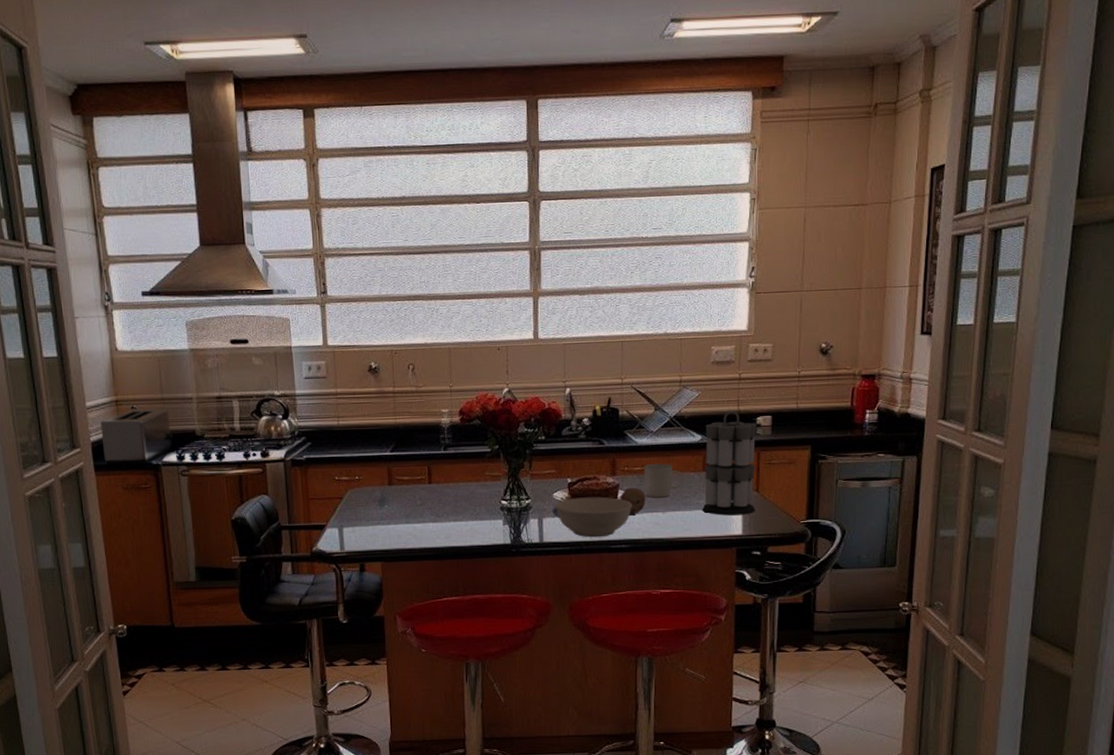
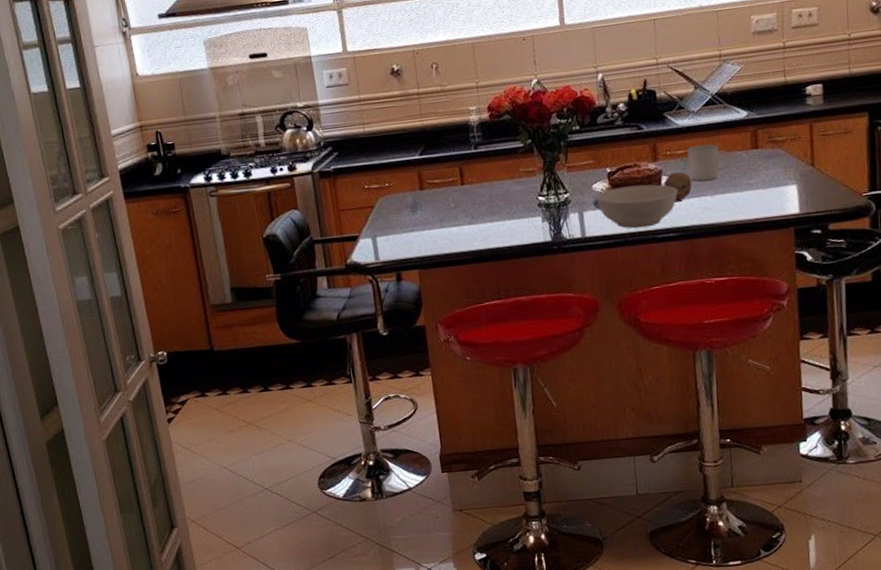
toaster: present [100,407,173,466] -> none [126,129,199,192]
spice rack: present [702,410,756,517] -> none [750,81,812,195]

